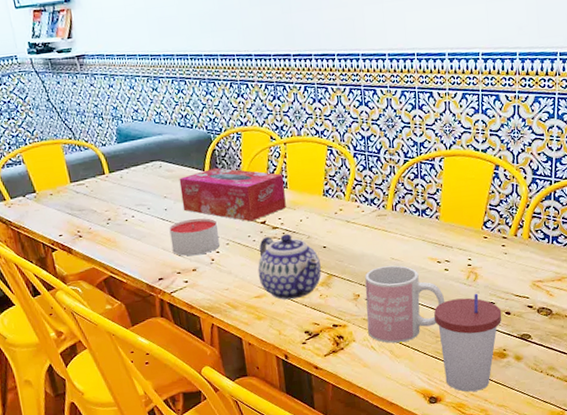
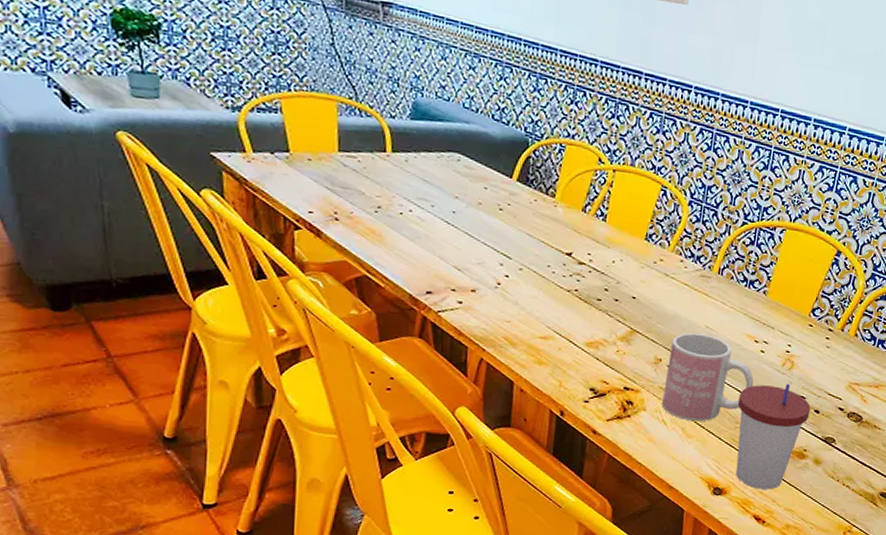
candle: present [169,218,220,256] -> none [451,229,513,275]
tissue box: present [179,167,286,222] -> none [475,177,605,250]
teapot: present [257,233,321,300] -> none [549,271,626,350]

